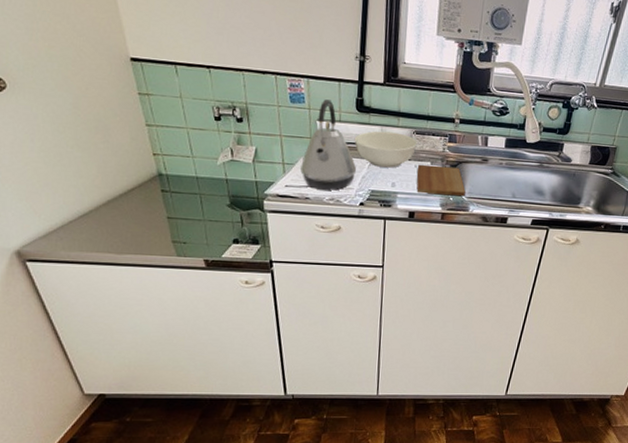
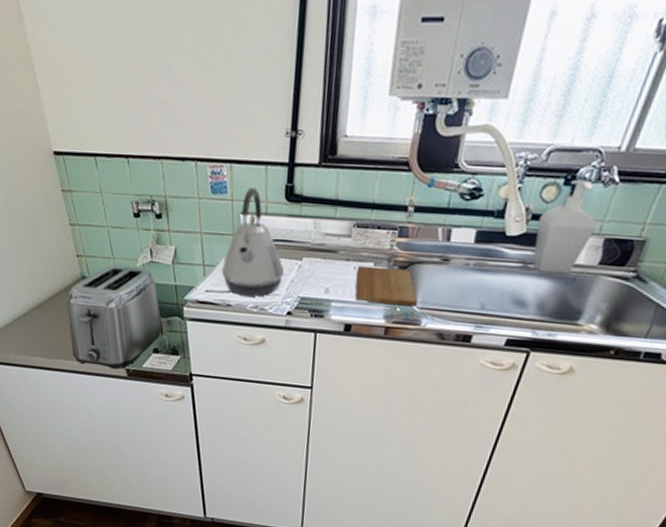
toaster: none [140,163,243,262] -> present [67,265,163,370]
bowl: present [354,131,418,168] -> none [282,224,359,270]
soap bottle: none [546,104,586,171] -> present [533,179,597,274]

